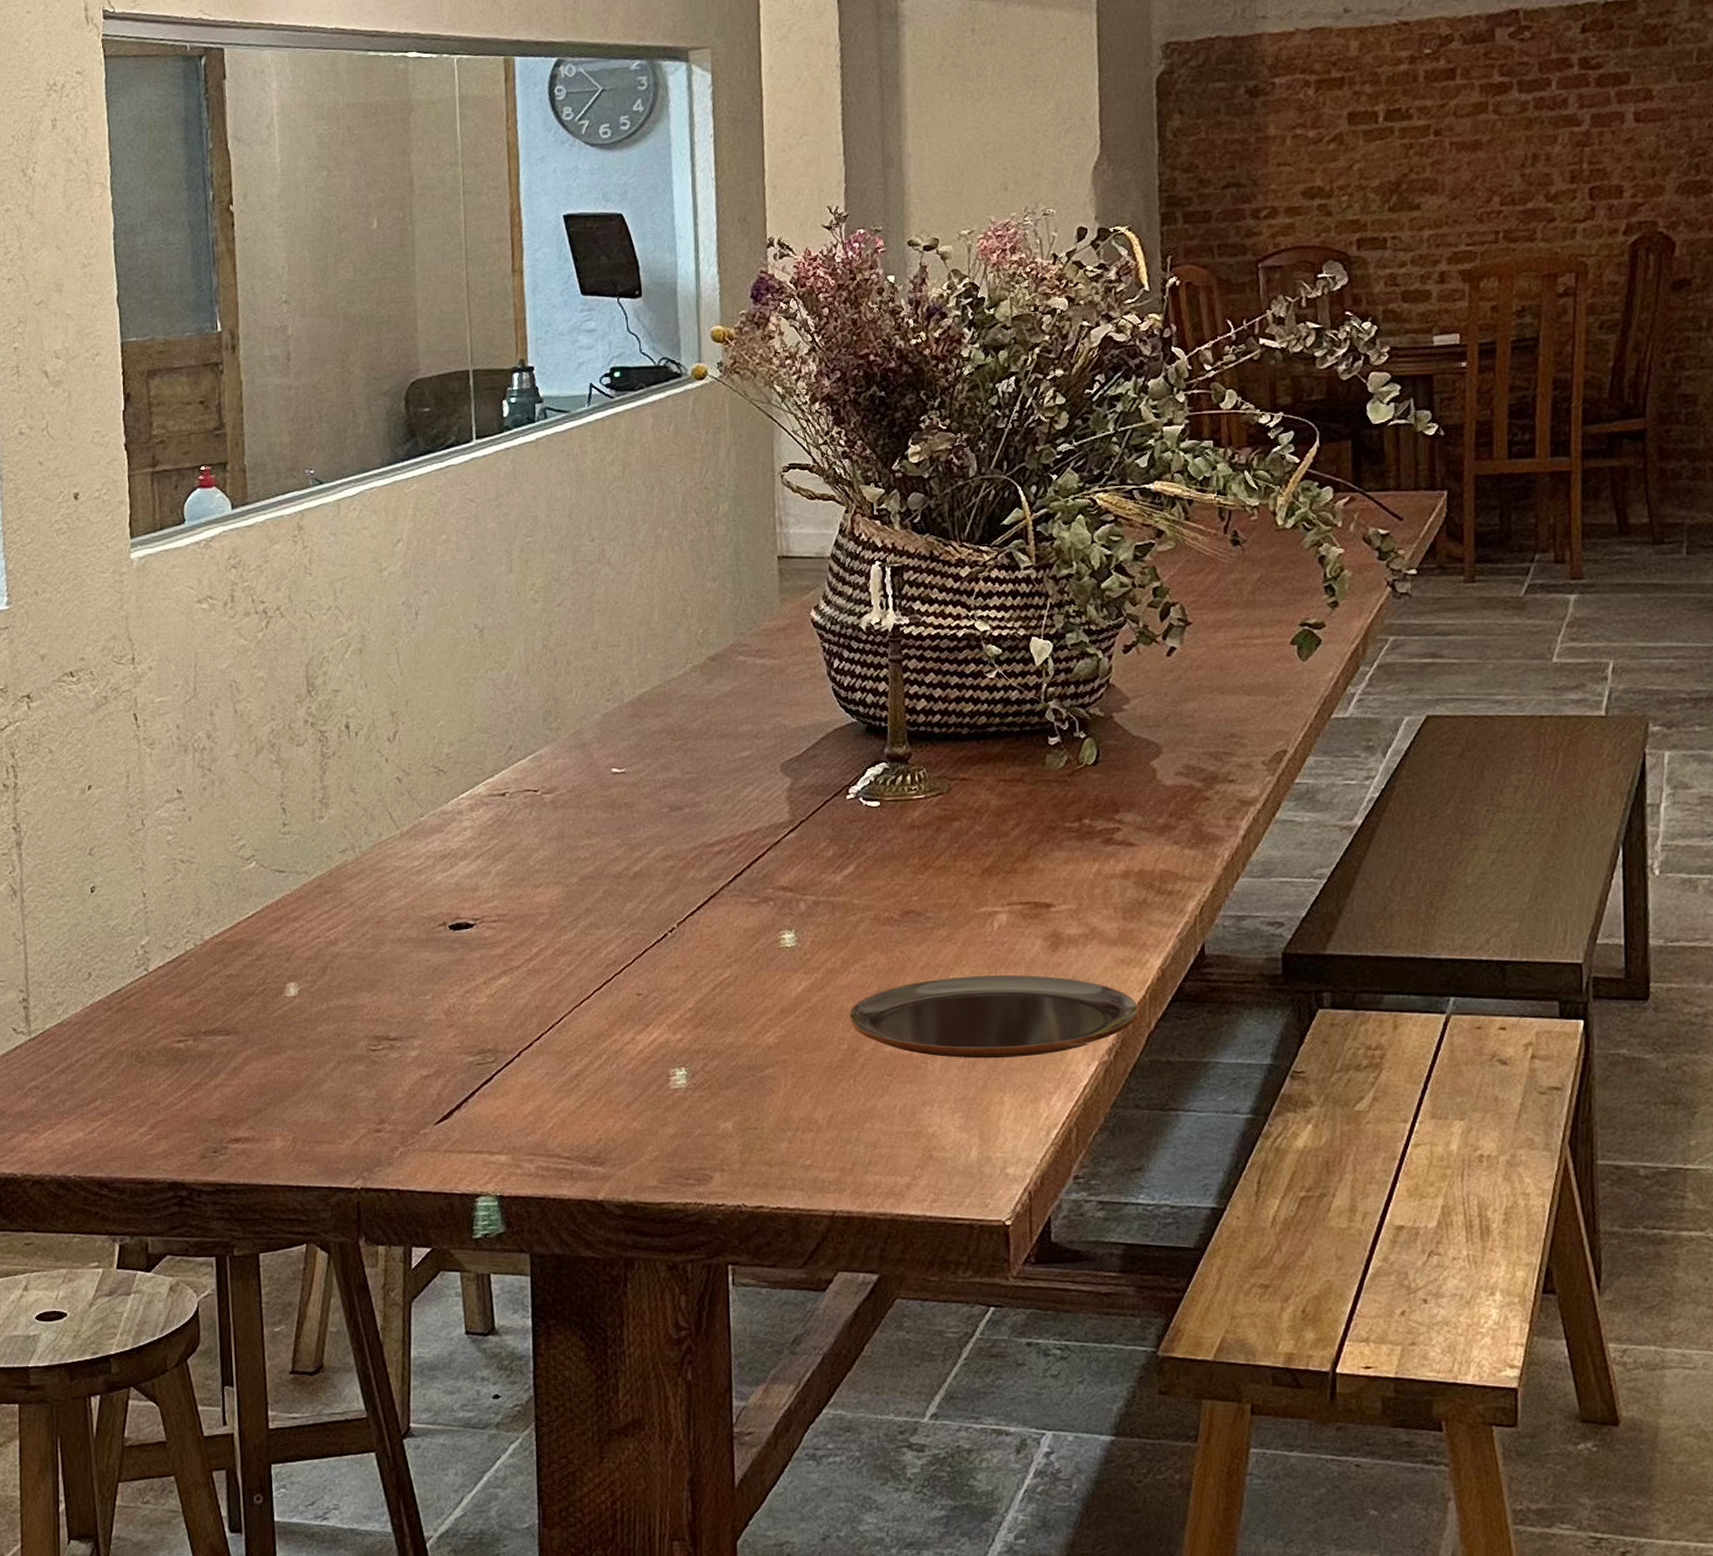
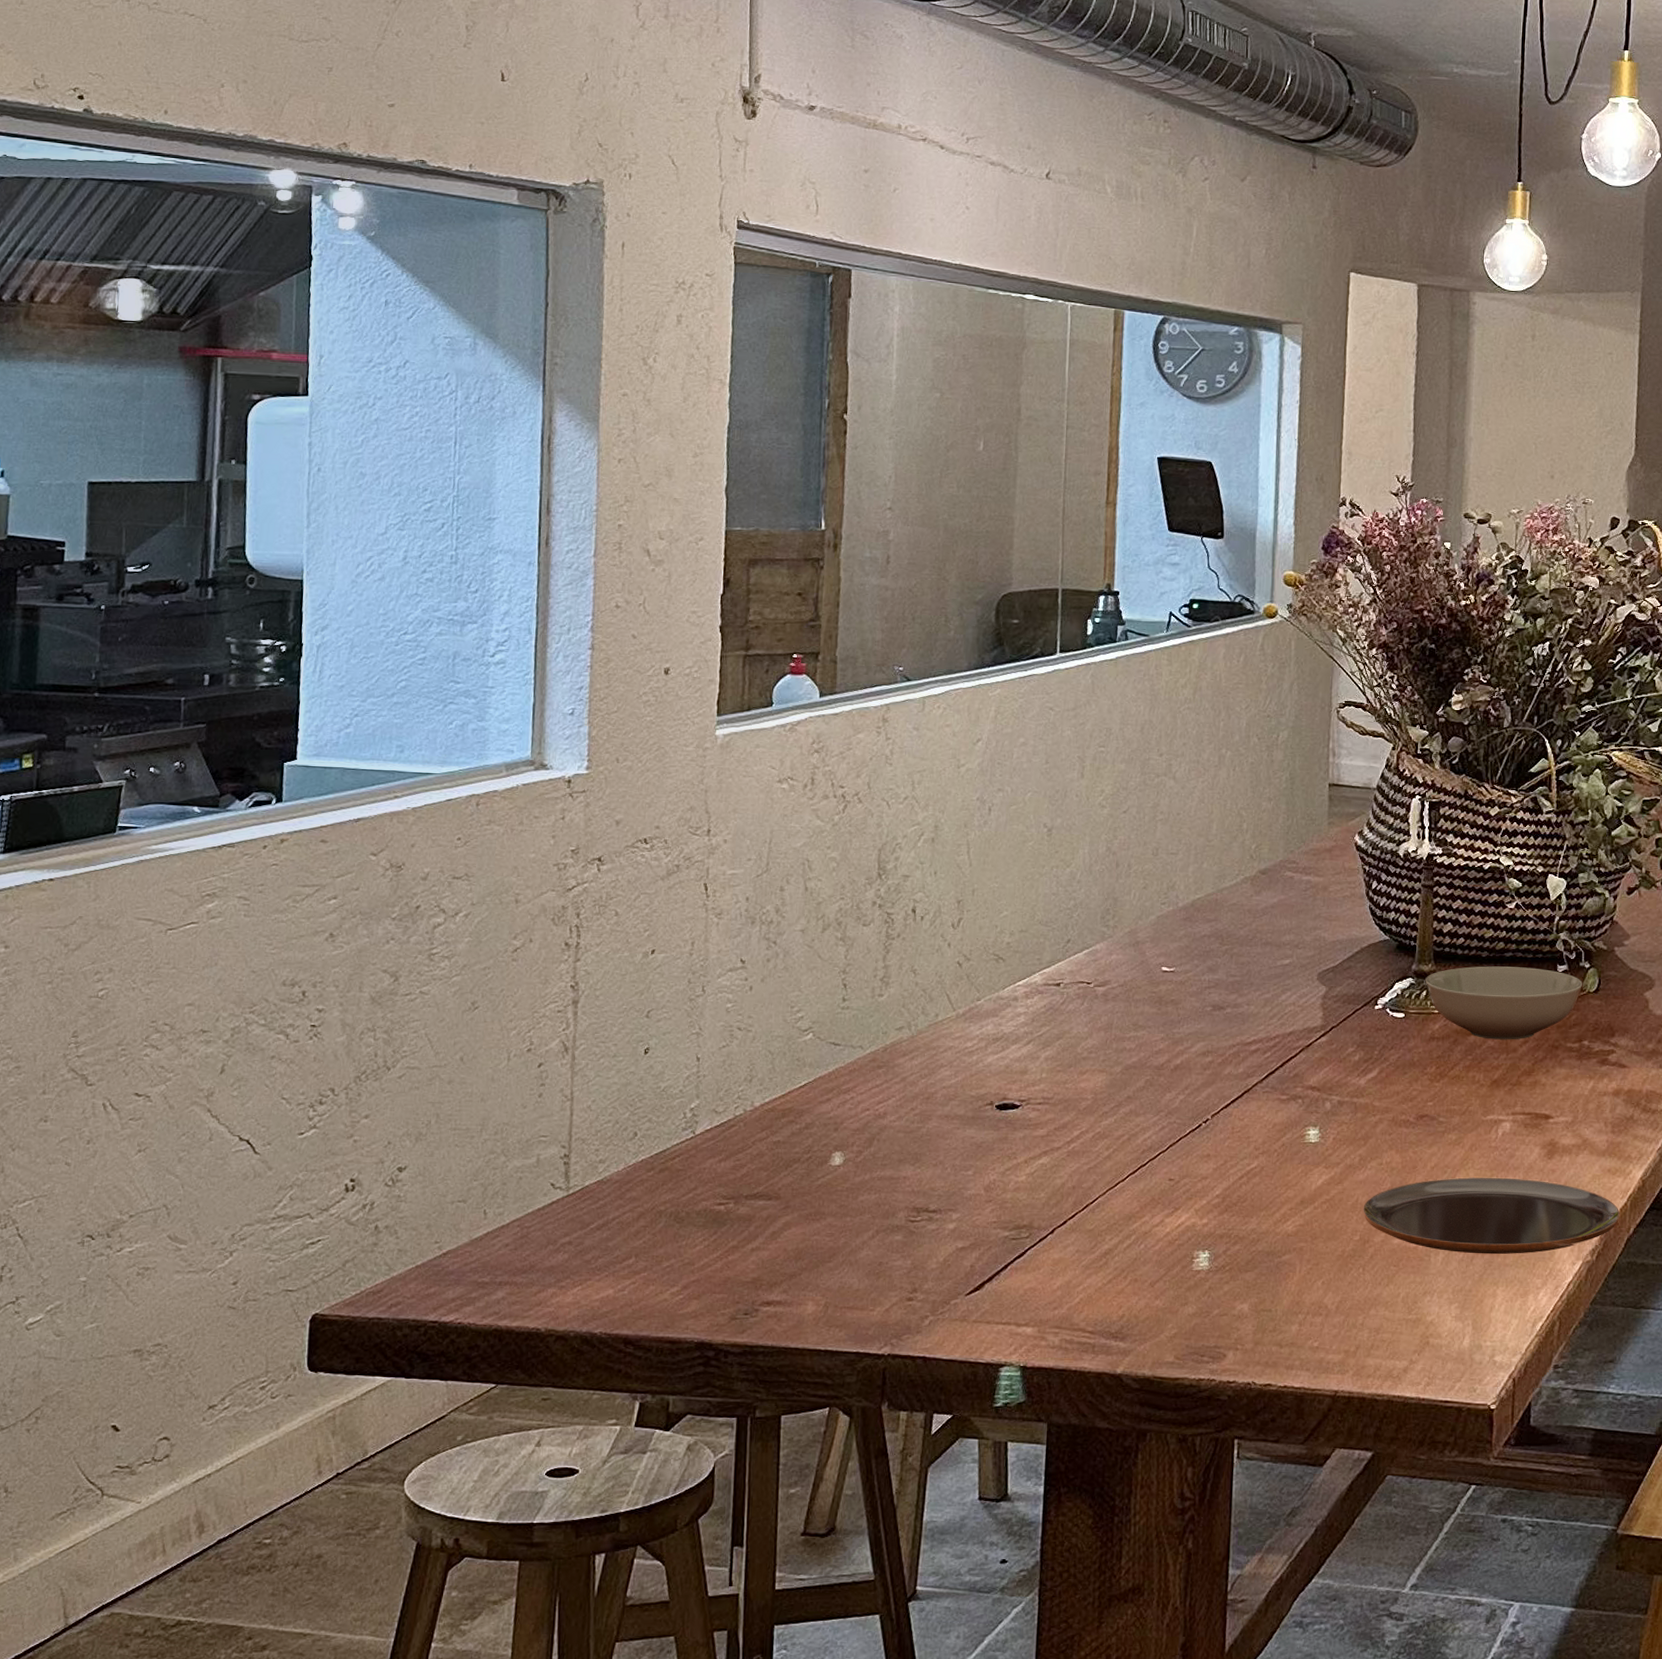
bowl: none [900,742,1079,824] -> present [1425,966,1583,1040]

